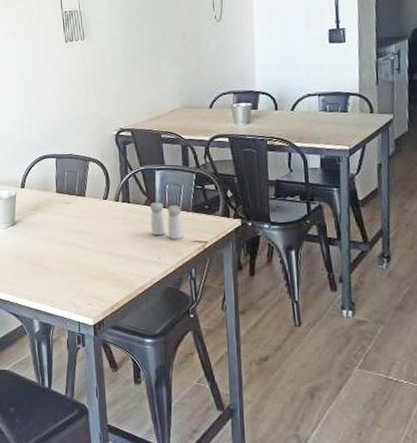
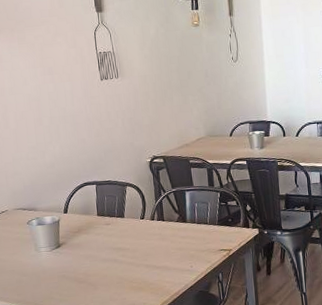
salt and pepper shaker: present [150,201,183,239] -> none [182,218,211,250]

